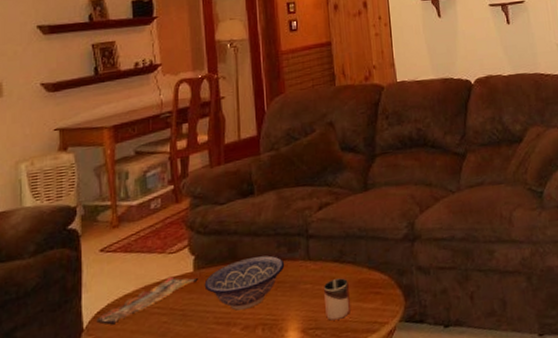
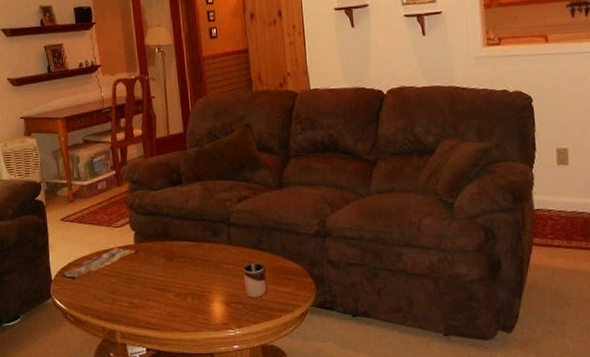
decorative bowl: present [204,255,285,311] -> none [143,237,210,280]

